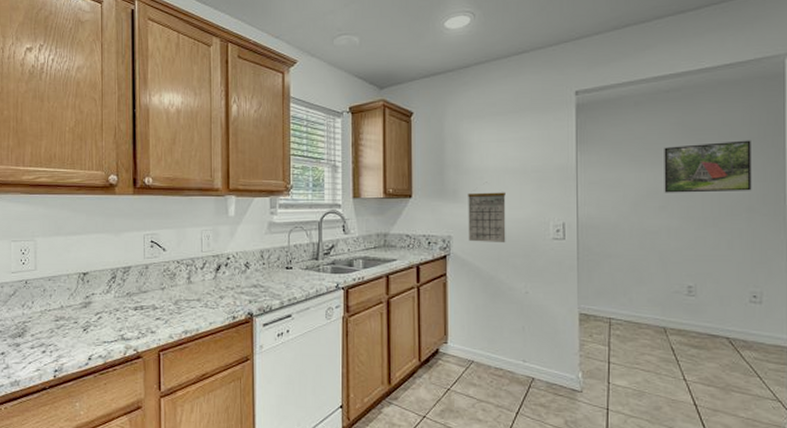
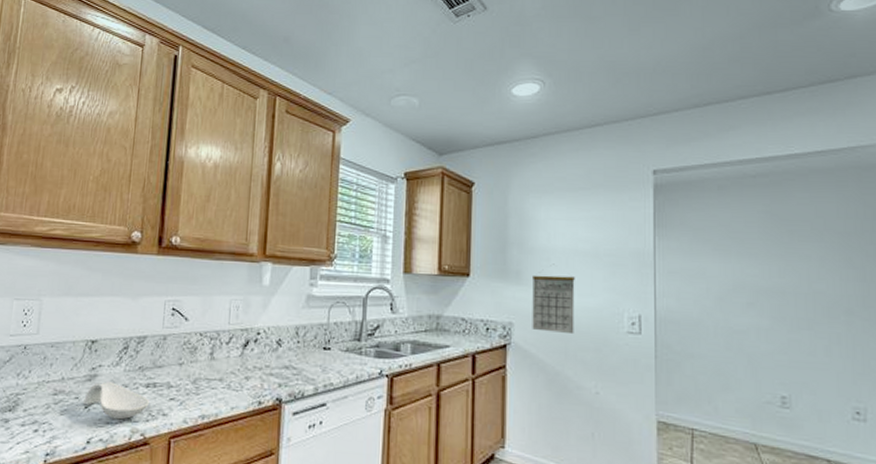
spoon rest: none [82,307,138,339] -> present [83,382,149,420]
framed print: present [664,140,752,193] -> none [751,234,850,291]

